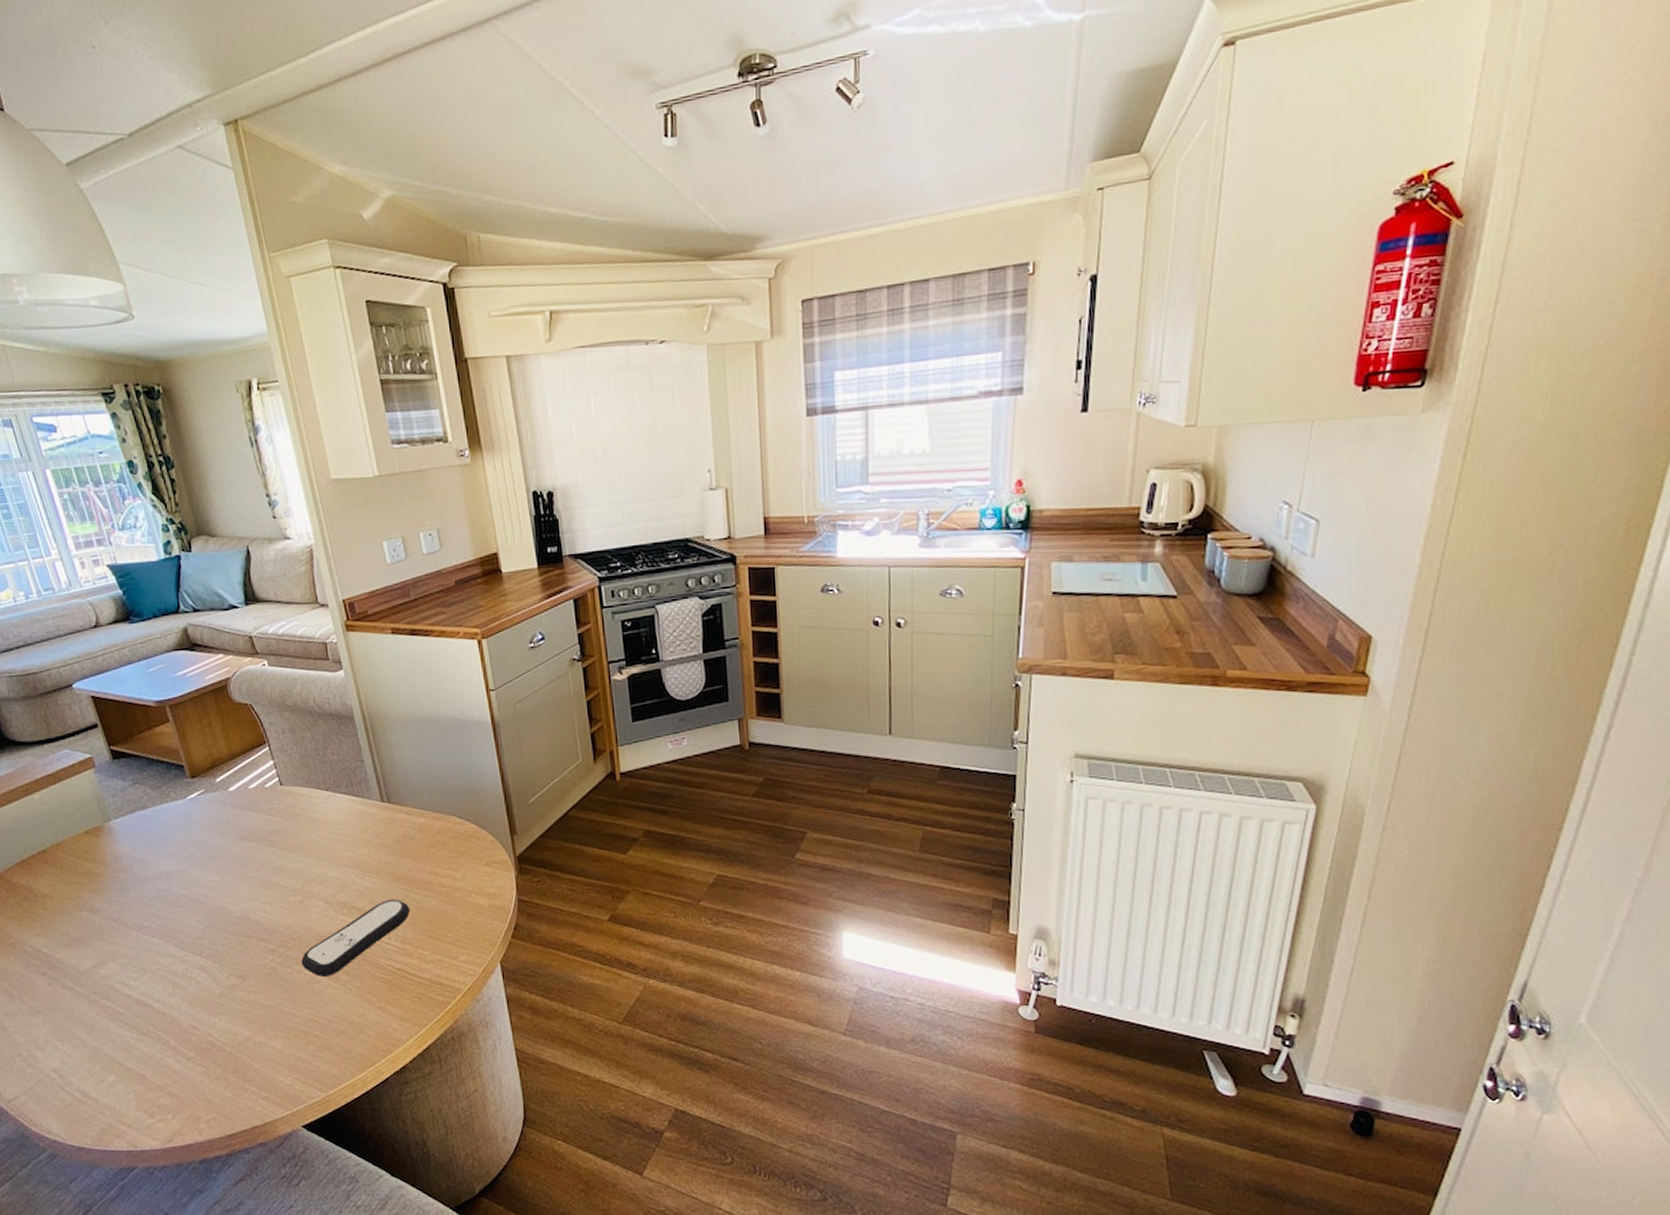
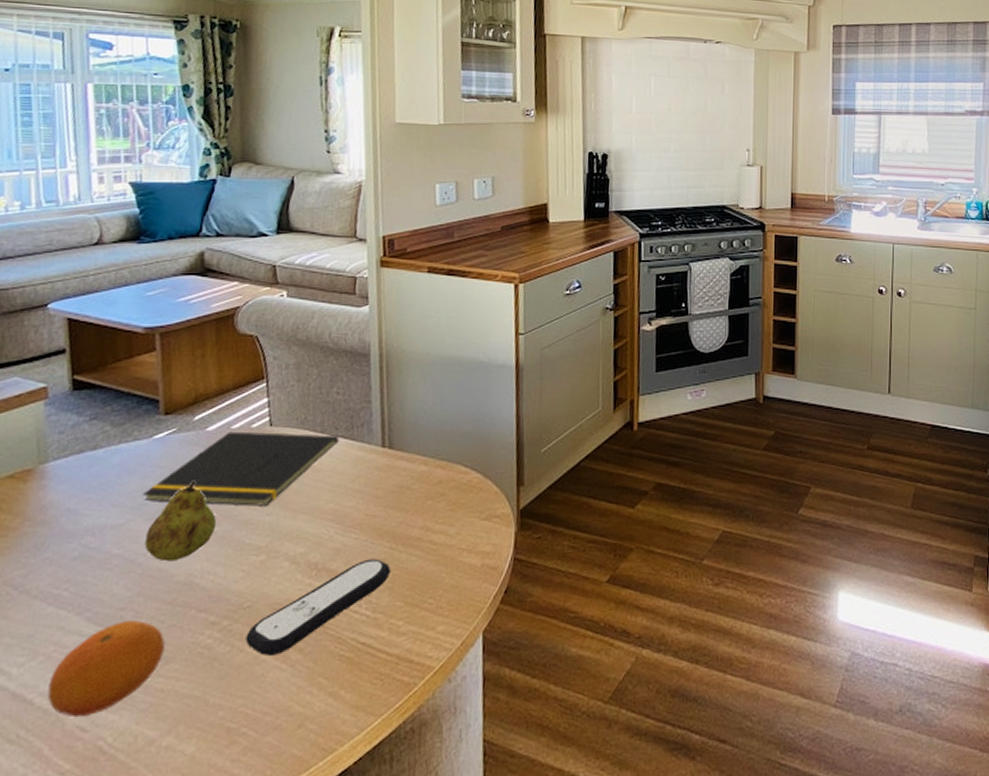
fruit: none [160,946,240,1019] -> present [47,619,165,718]
notepad: none [191,791,342,855] -> present [143,431,339,506]
fruit: none [202,833,256,901] -> present [144,480,216,562]

